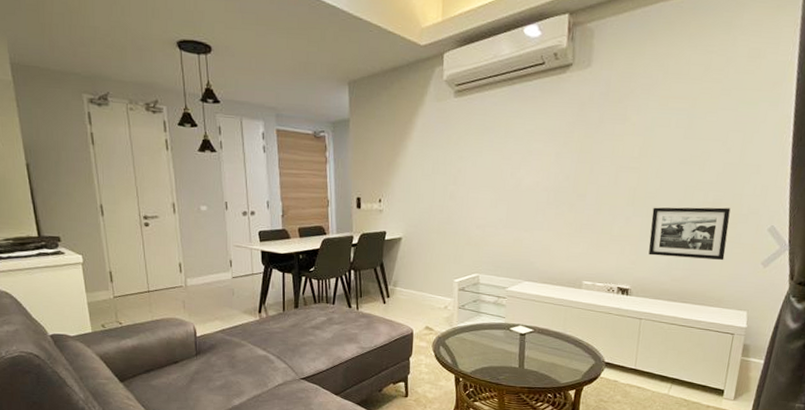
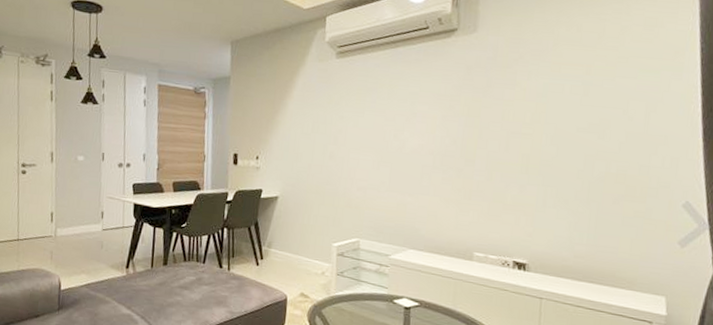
picture frame: present [648,207,731,260] -> none [546,176,637,237]

